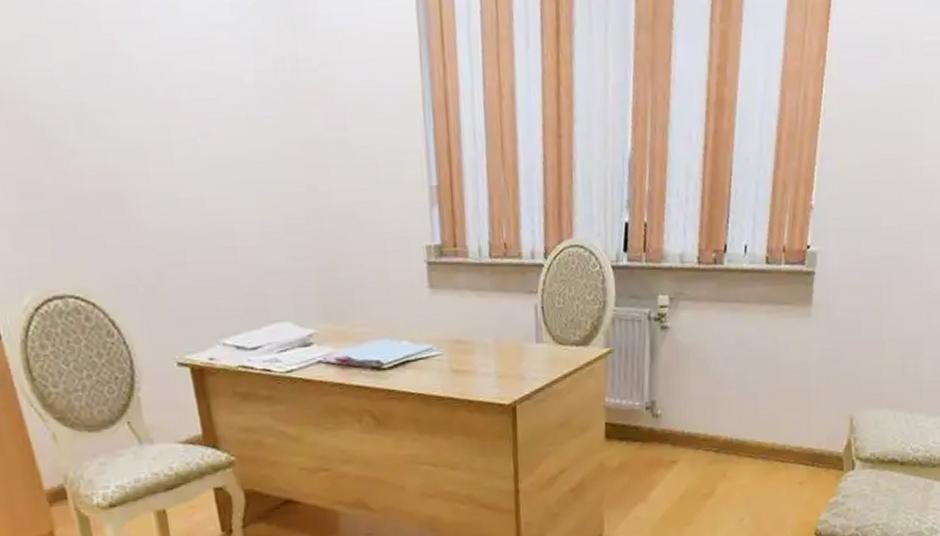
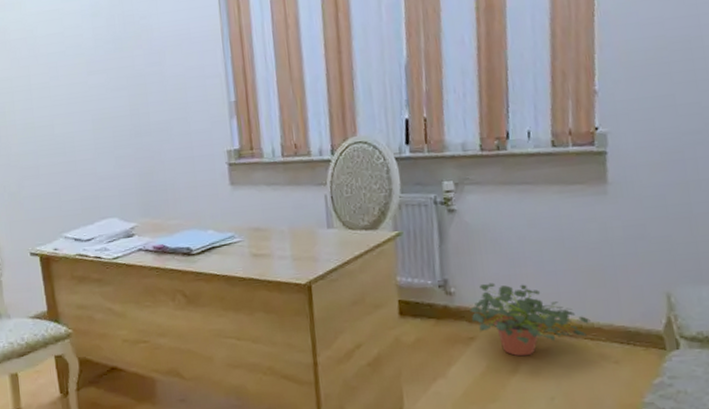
potted plant: none [674,405,783,480] -> present [470,282,591,357]

